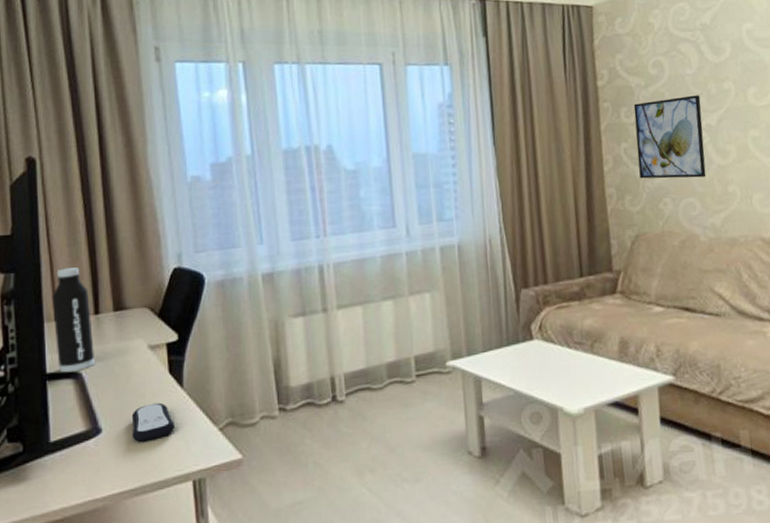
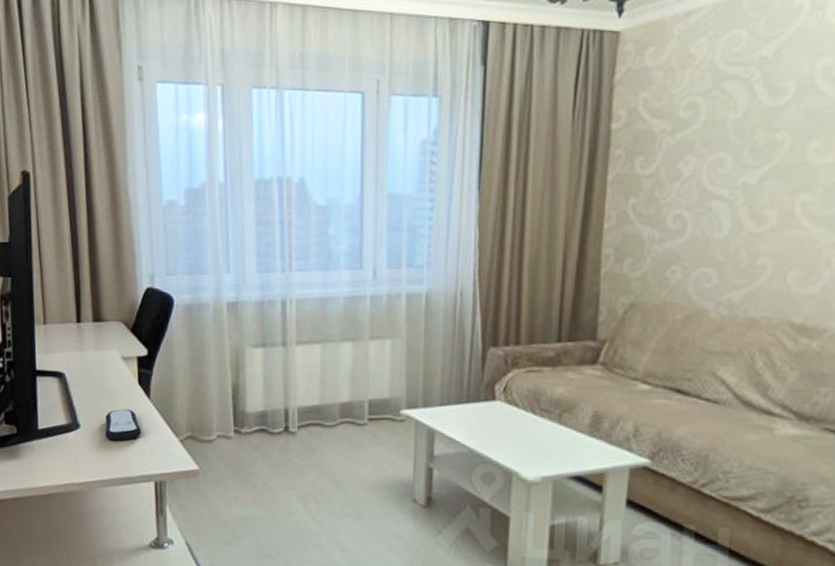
water bottle: present [52,267,95,373] -> none [41,278,76,372]
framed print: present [633,95,706,179] -> none [645,146,742,245]

